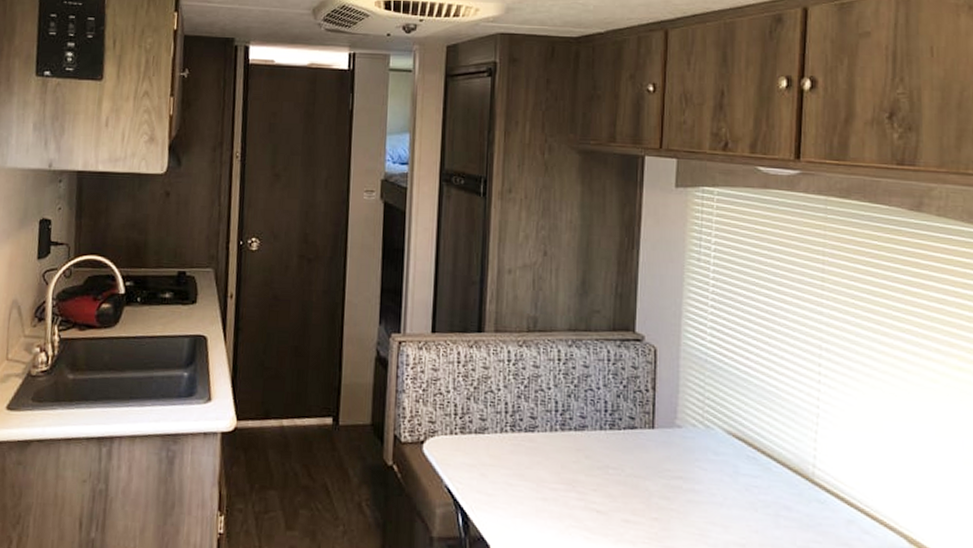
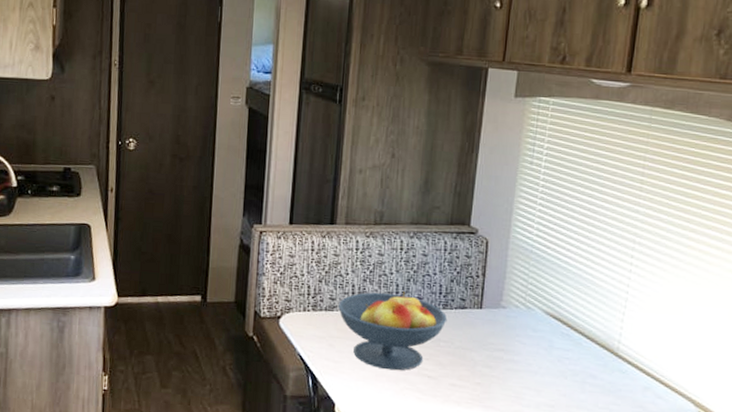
fruit bowl: none [490,410,616,505] -> present [338,292,448,371]

